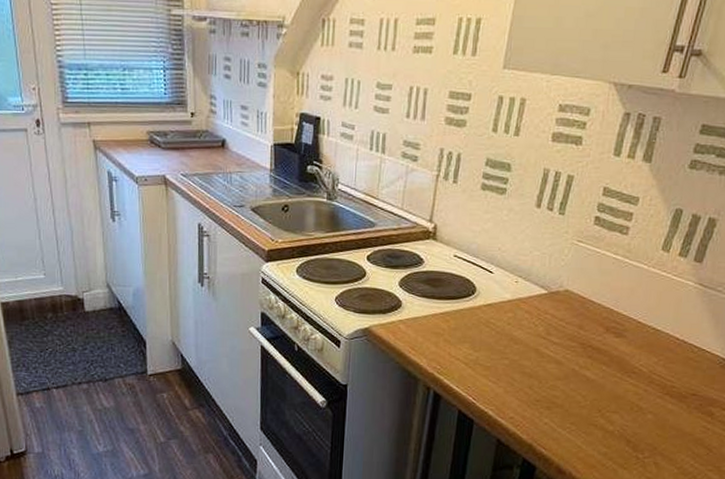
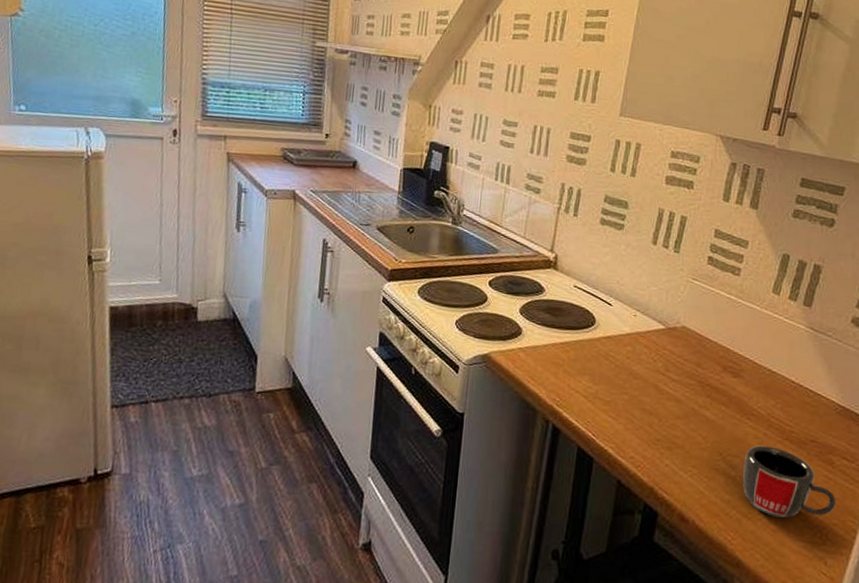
mug: none [620,401,713,467] -> present [743,445,836,519]

